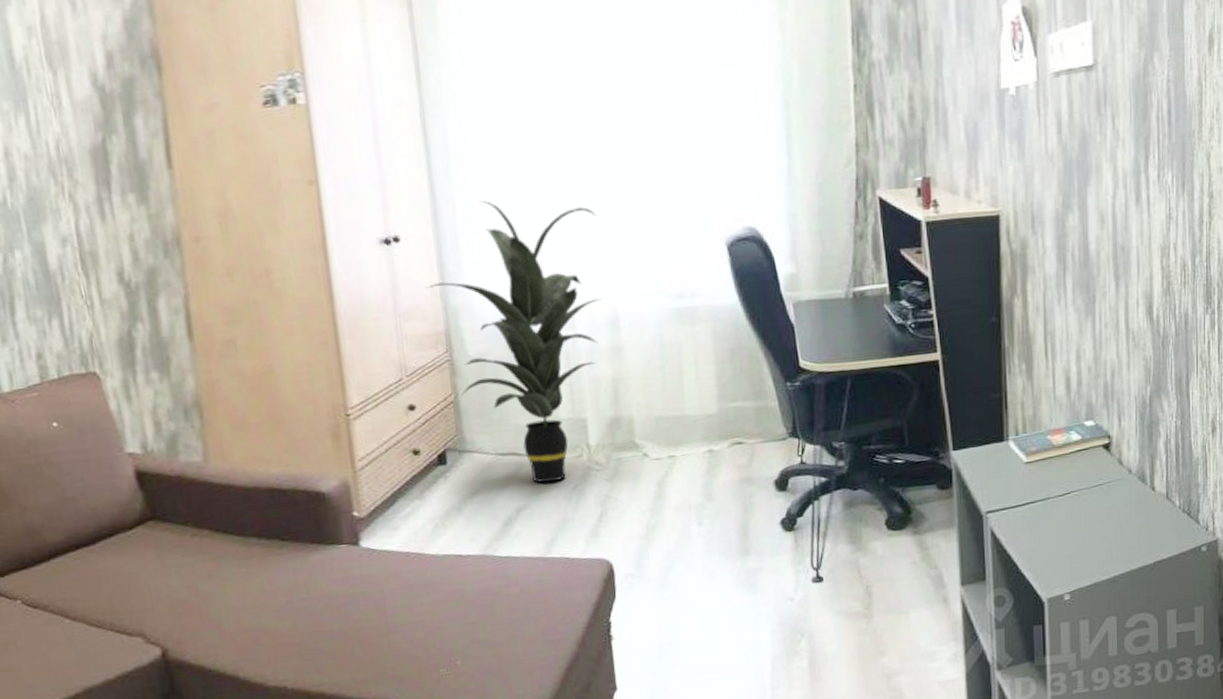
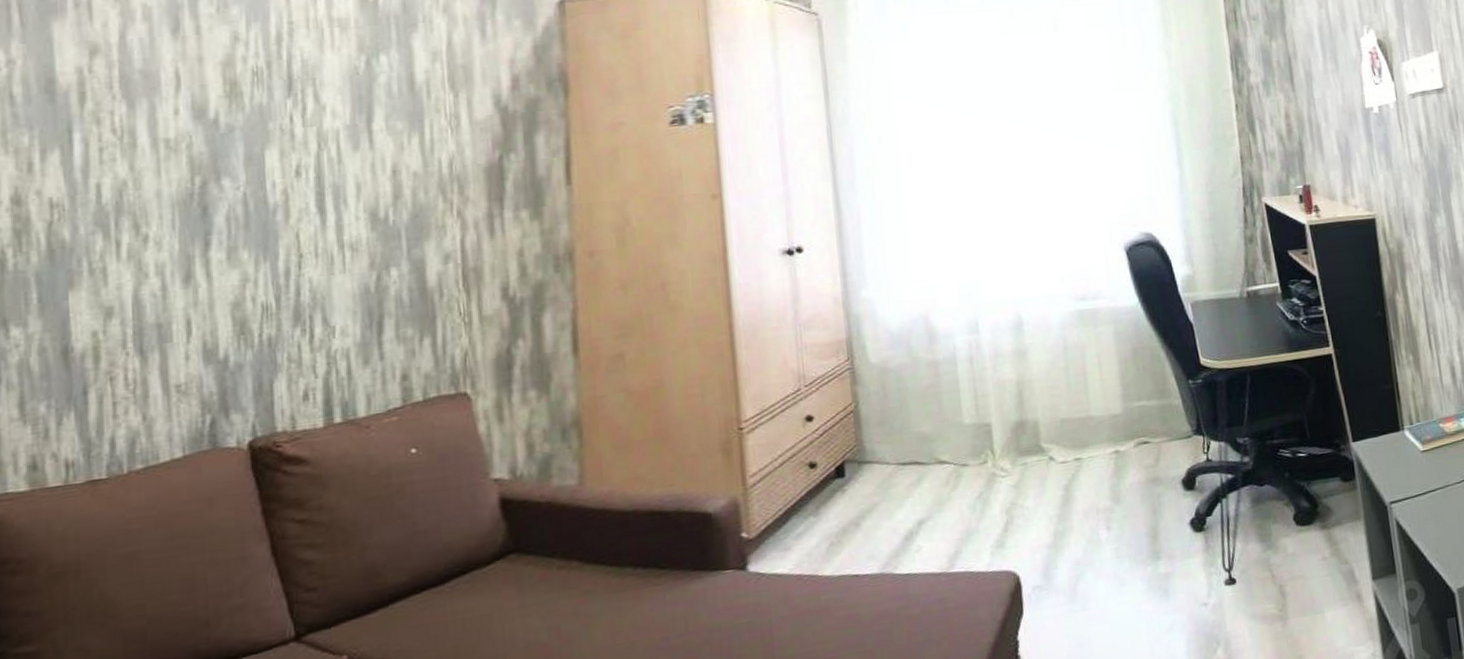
indoor plant: present [426,201,601,483] -> none [828,212,1005,492]

